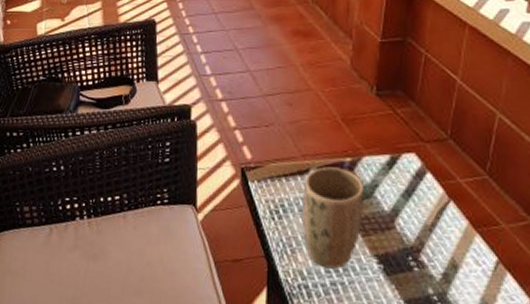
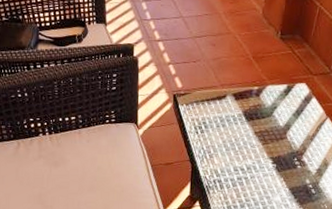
plant pot: present [301,167,365,269] -> none [218,93,267,168]

